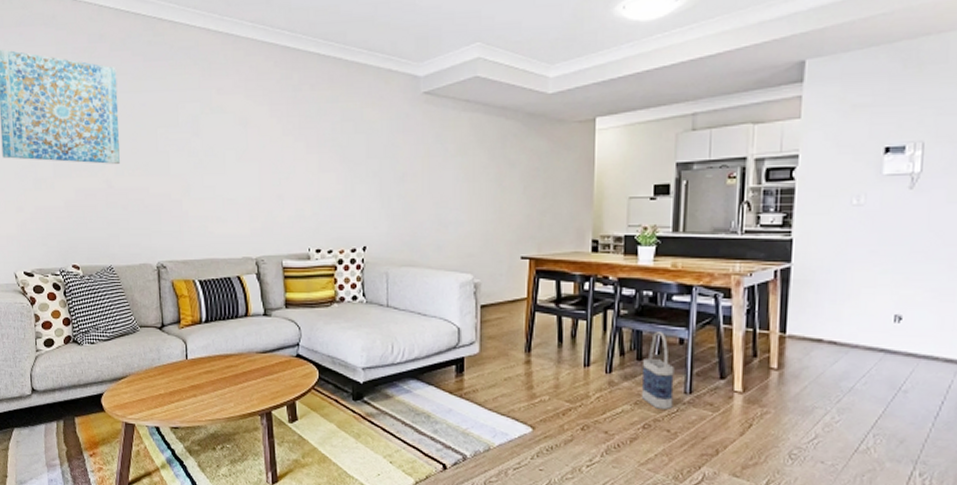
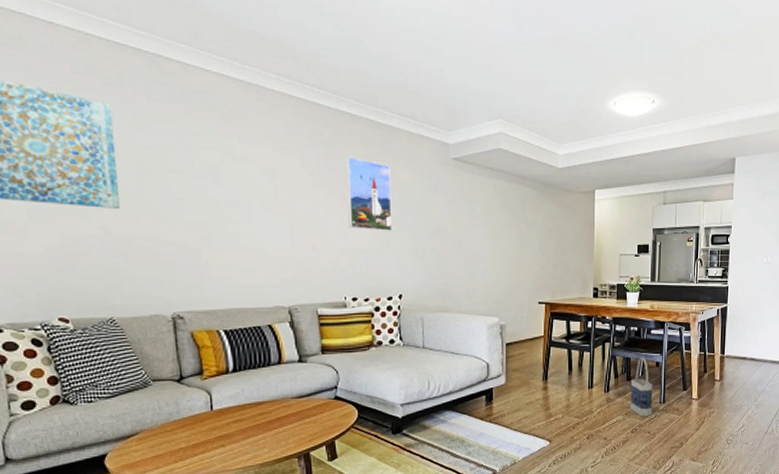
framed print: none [313,99,358,177] -> present [346,157,393,231]

